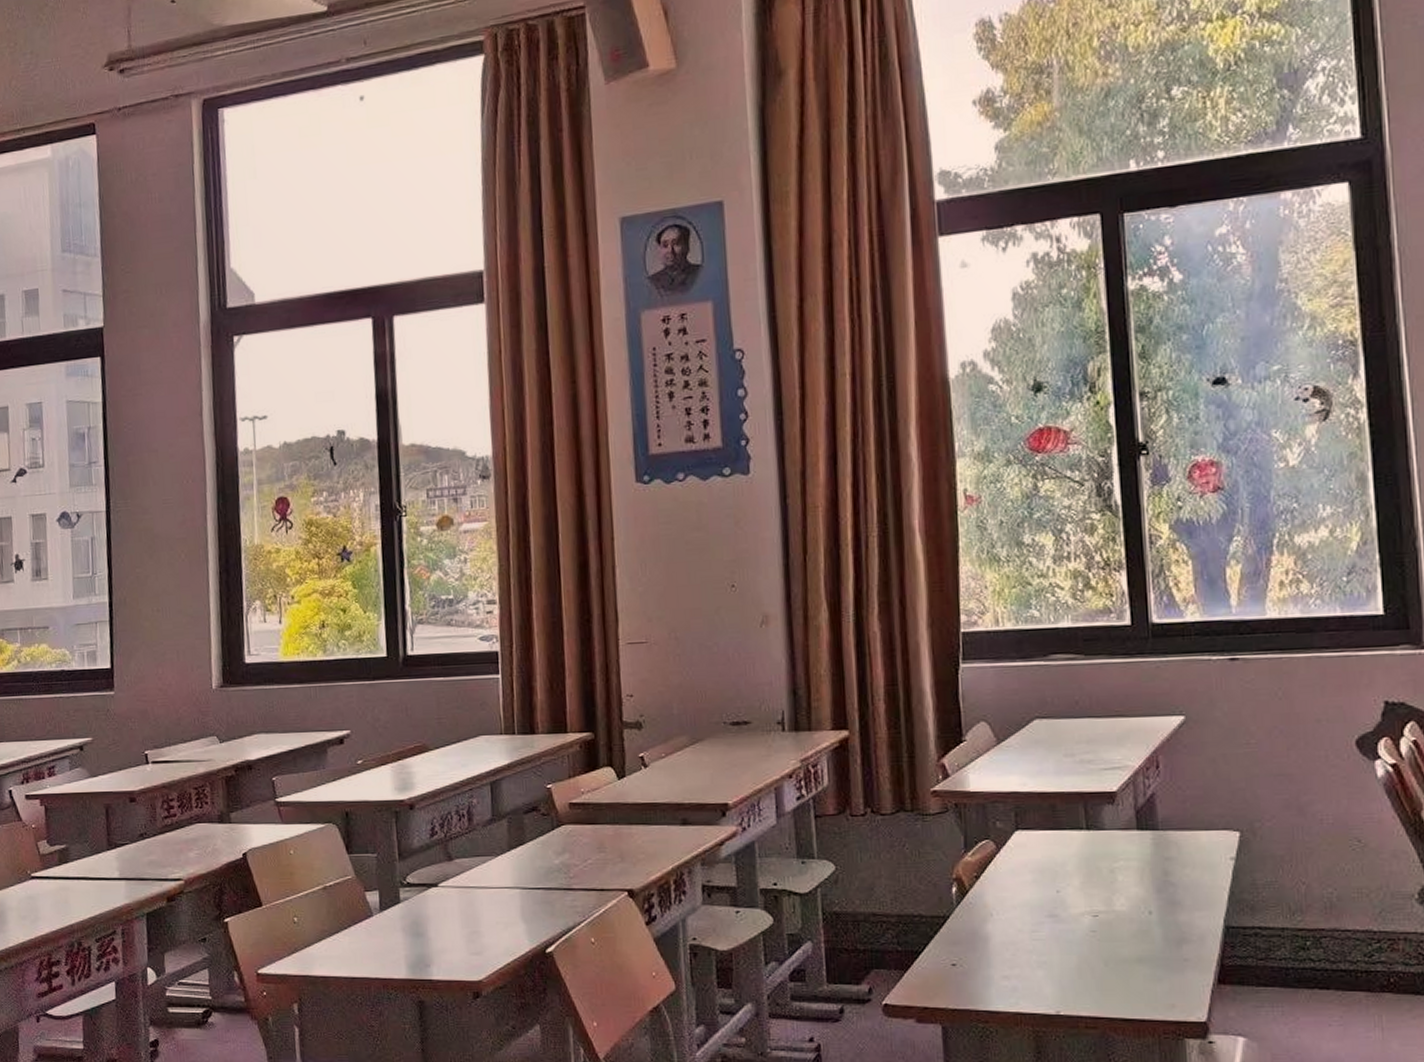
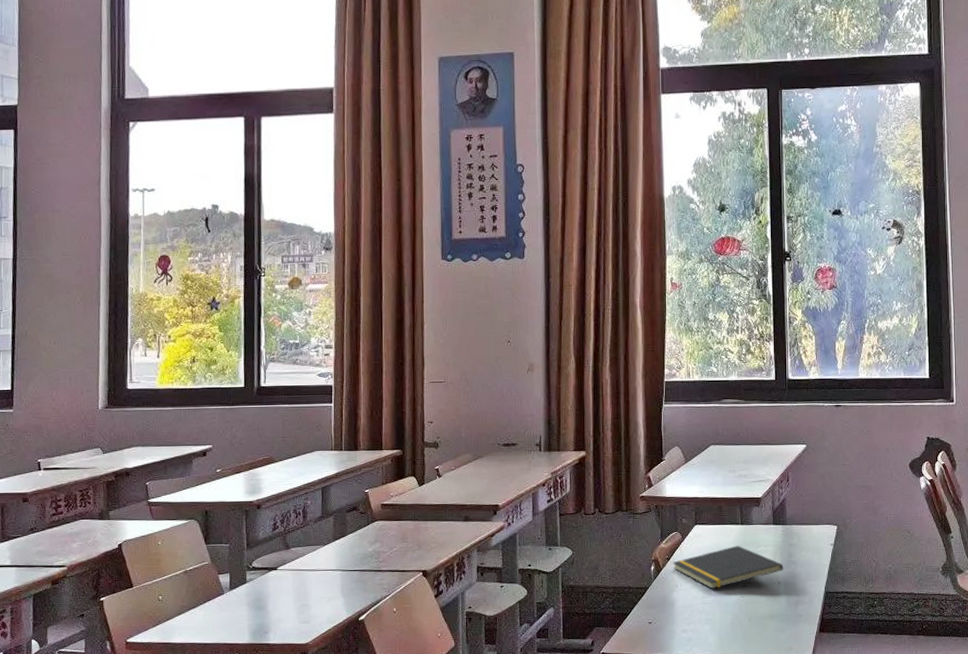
notepad: none [984,859,1156,919] -> present [673,545,783,589]

